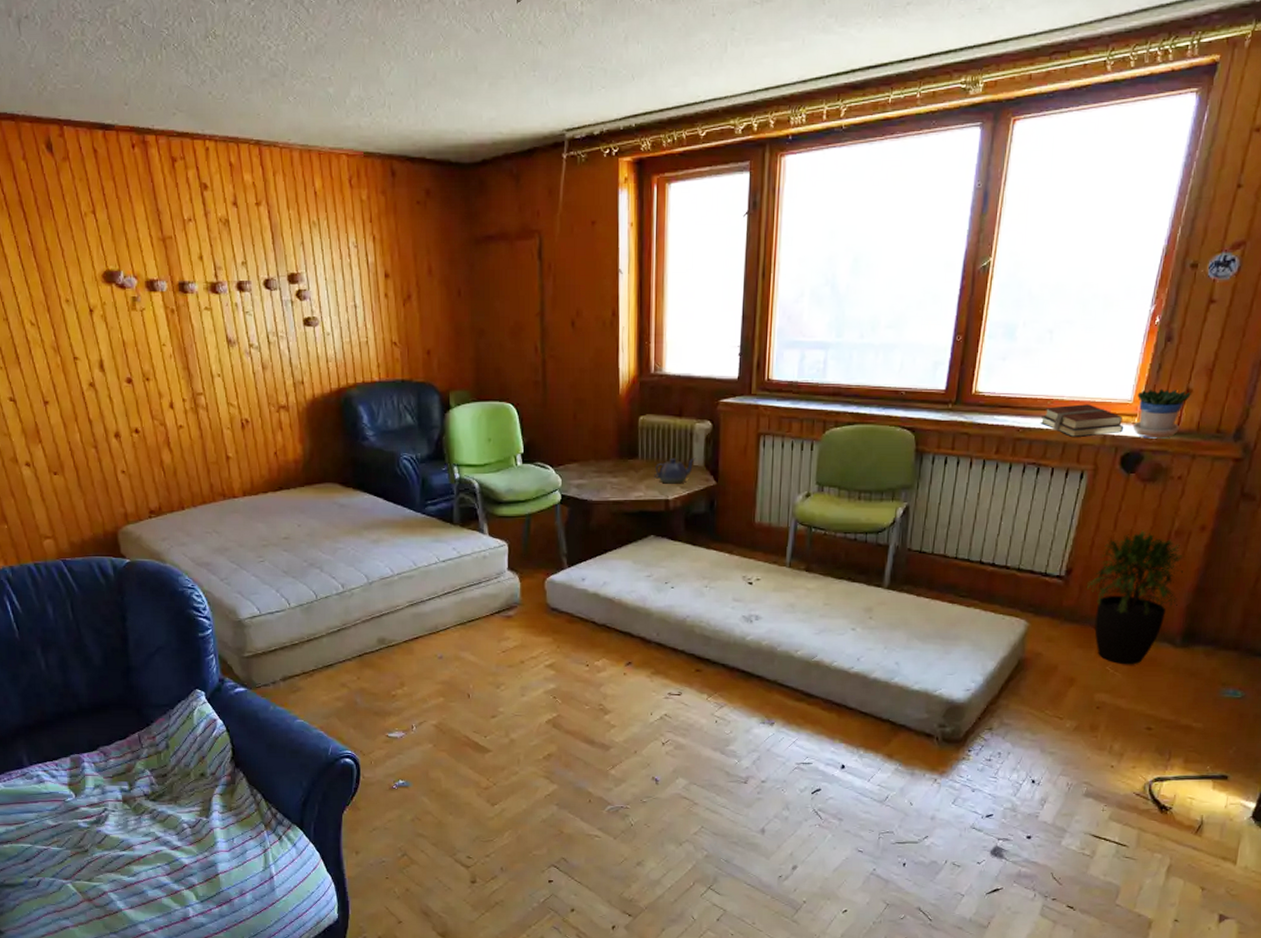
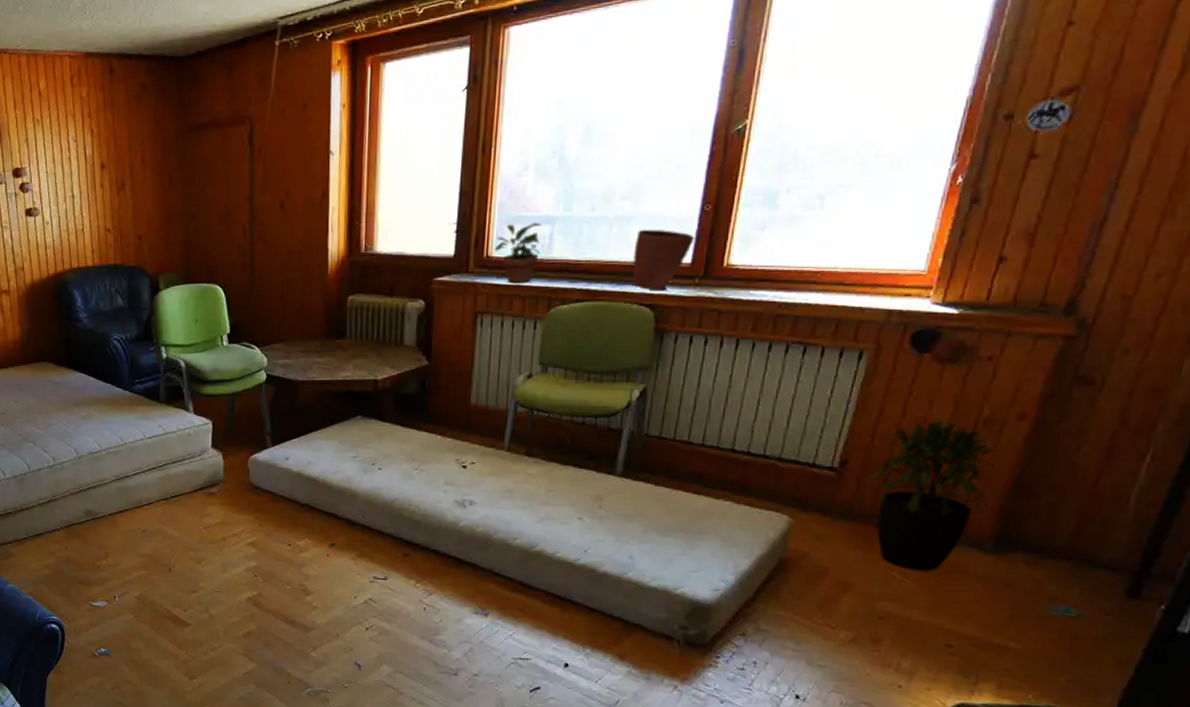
teapot: present [654,457,696,484] -> none [362,337,407,364]
potted plant: none [775,347,817,406] -> present [495,222,543,283]
vase: none [896,356,949,415] -> present [632,229,695,291]
books: present [1040,404,1124,438] -> none [807,276,916,314]
flowerpot: present [1132,388,1191,439] -> none [926,257,1006,314]

